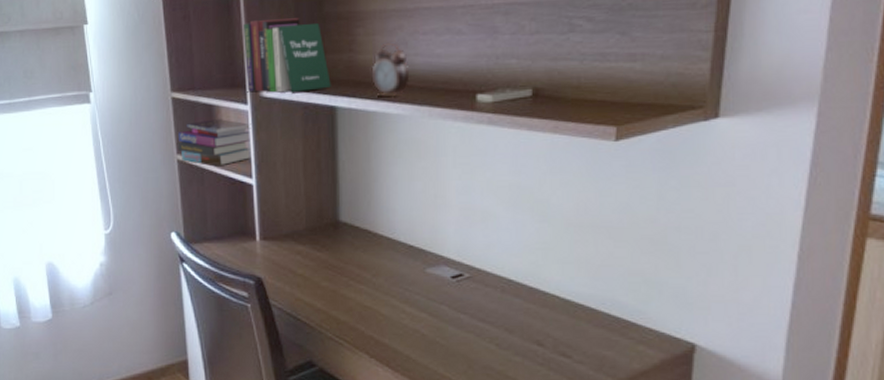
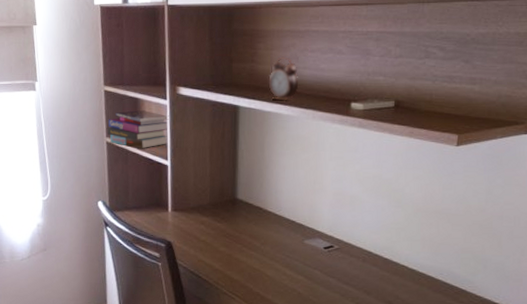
books: present [244,18,331,93] -> none [166,32,236,93]

